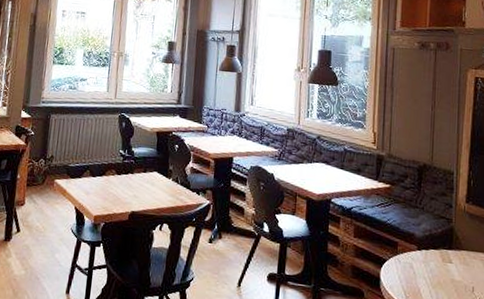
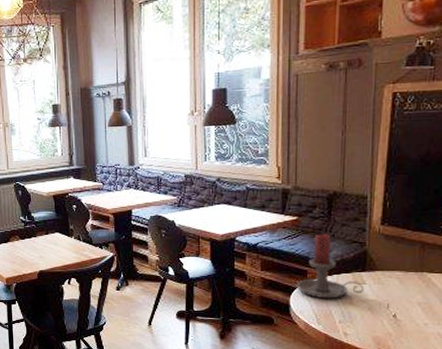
candle holder: none [387,205,451,276] -> present [296,234,365,299]

